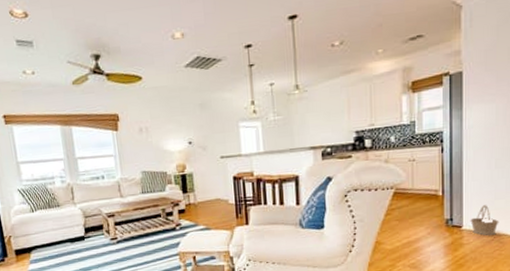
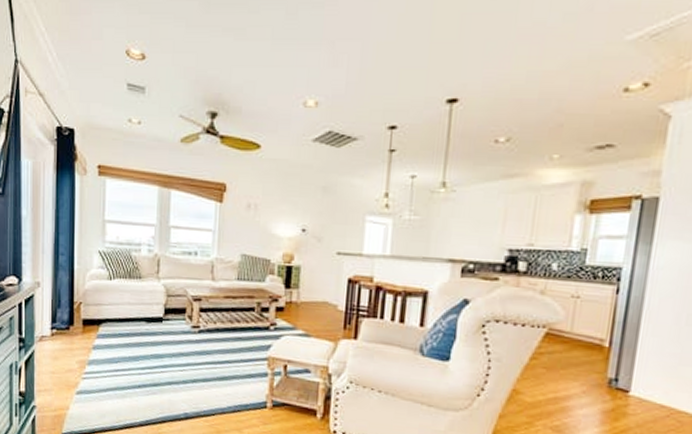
basket: present [470,205,499,236] -> none [641,369,681,411]

